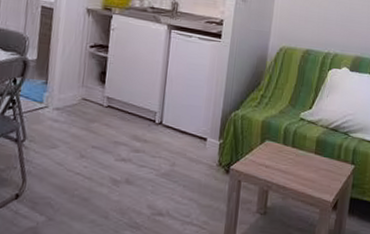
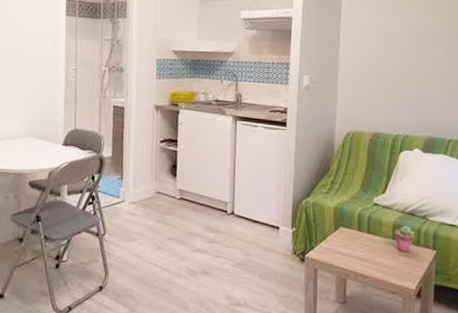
potted succulent: none [317,140,336,167] -> present [395,225,415,253]

